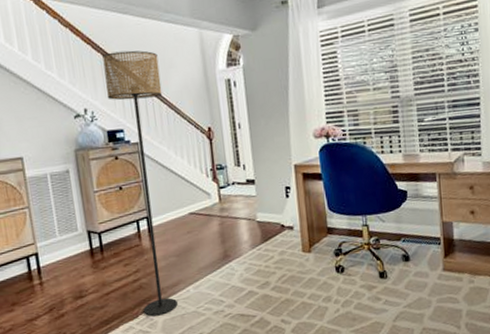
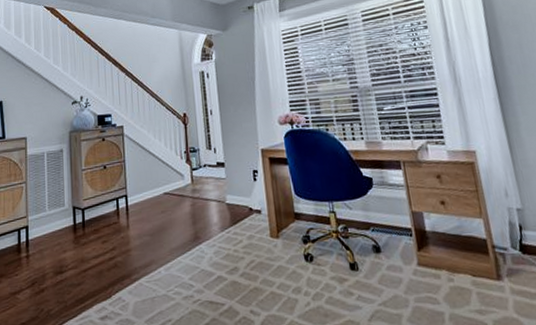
floor lamp: present [102,50,178,317] -> none [99,48,149,298]

